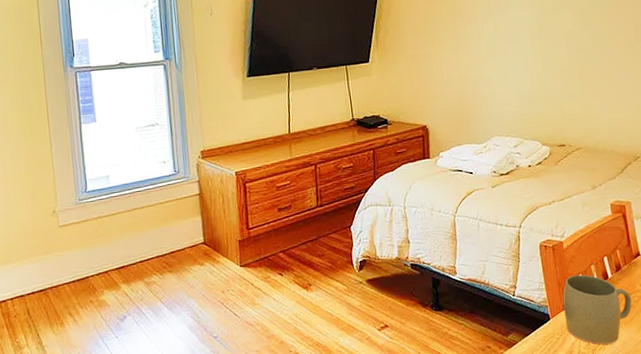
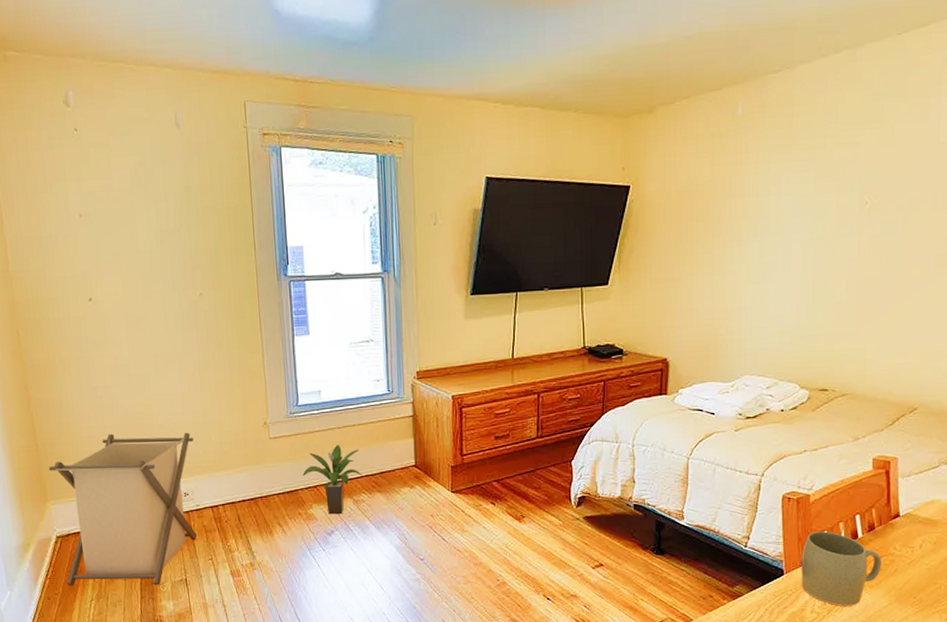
potted plant: none [93,228,153,299] -> present [302,445,362,514]

